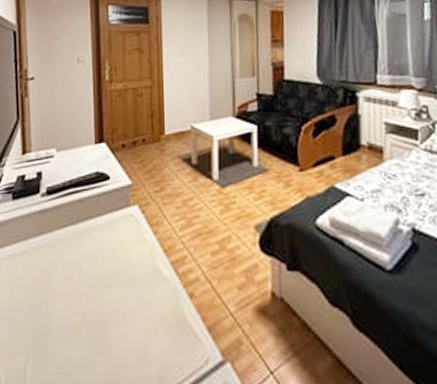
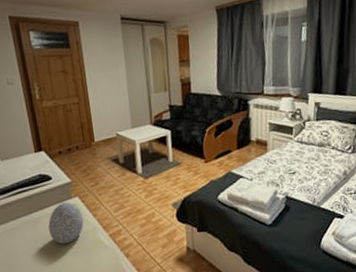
decorative egg: none [98,211,141,270] -> present [48,202,84,245]

